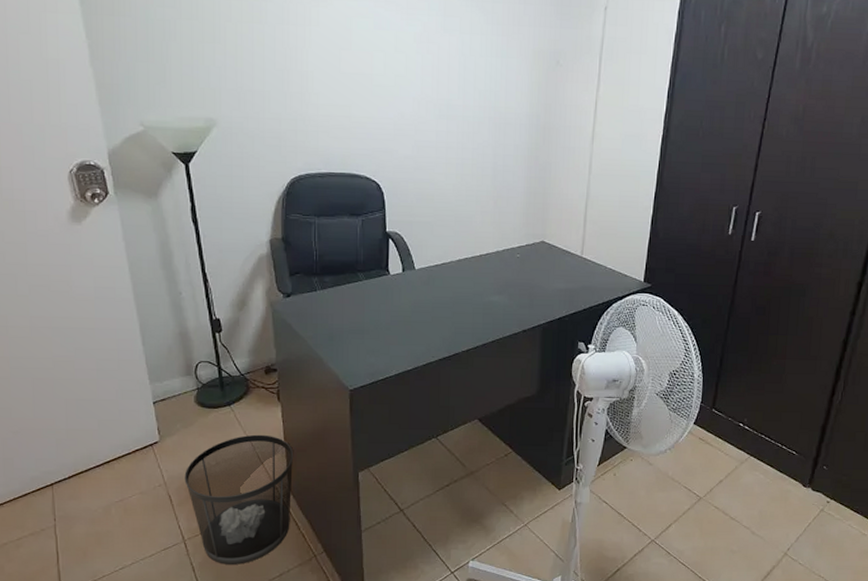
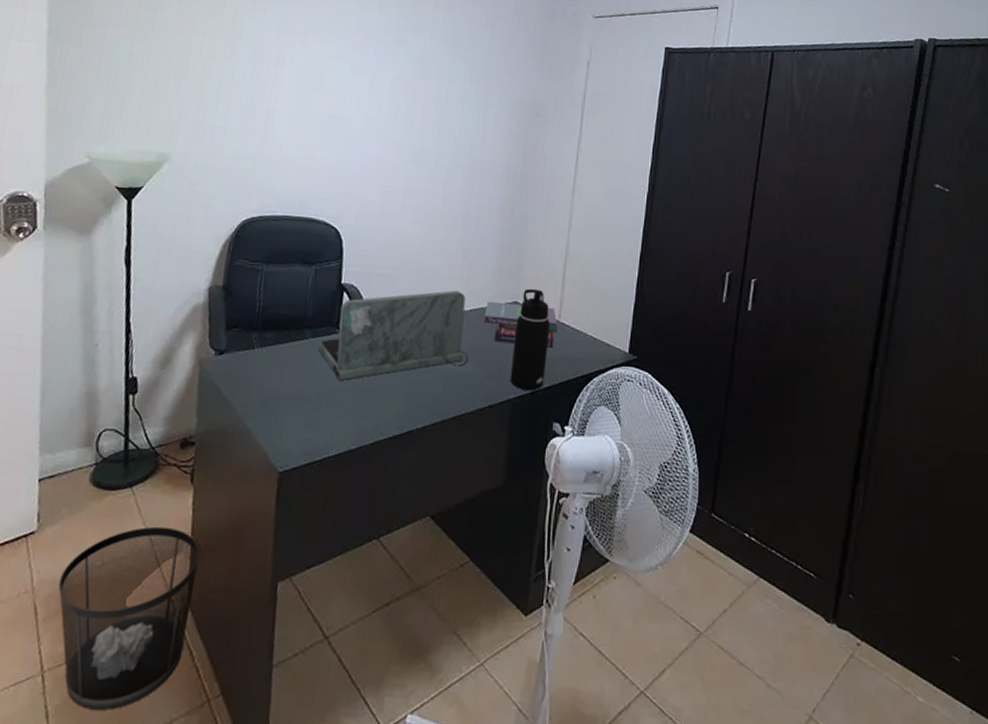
laptop: none [371,233,502,314] -> present [318,290,468,380]
books: none [515,241,581,280] -> present [484,301,558,348]
water bottle: none [540,229,574,317] -> present [510,288,551,391]

